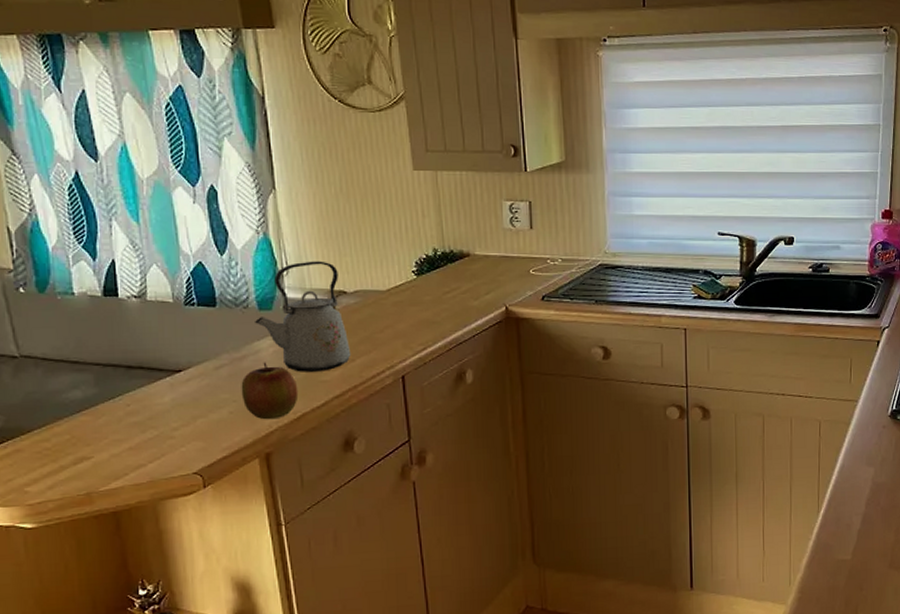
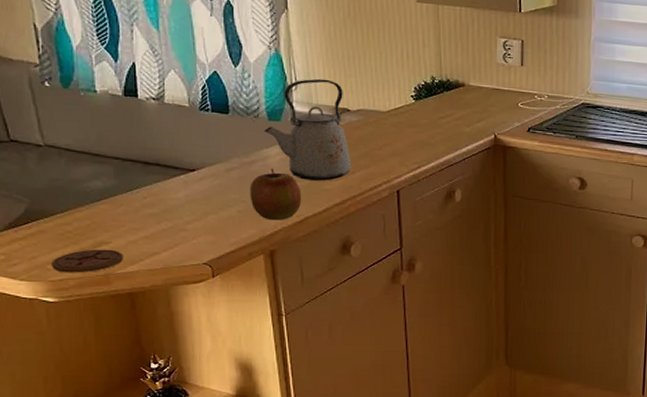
coaster: none [29,465,106,495] -> present [51,249,123,273]

